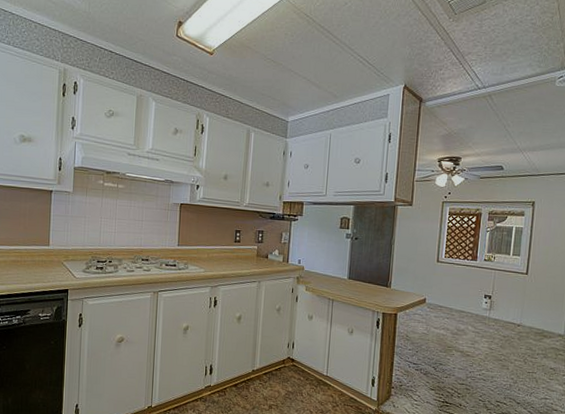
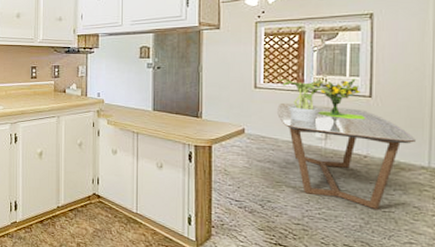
dining table: none [454,276,557,371] -> present [277,102,416,210]
potted plant: none [455,255,499,295] -> present [276,79,333,122]
bouquet: none [480,257,522,294] -> present [309,79,366,120]

